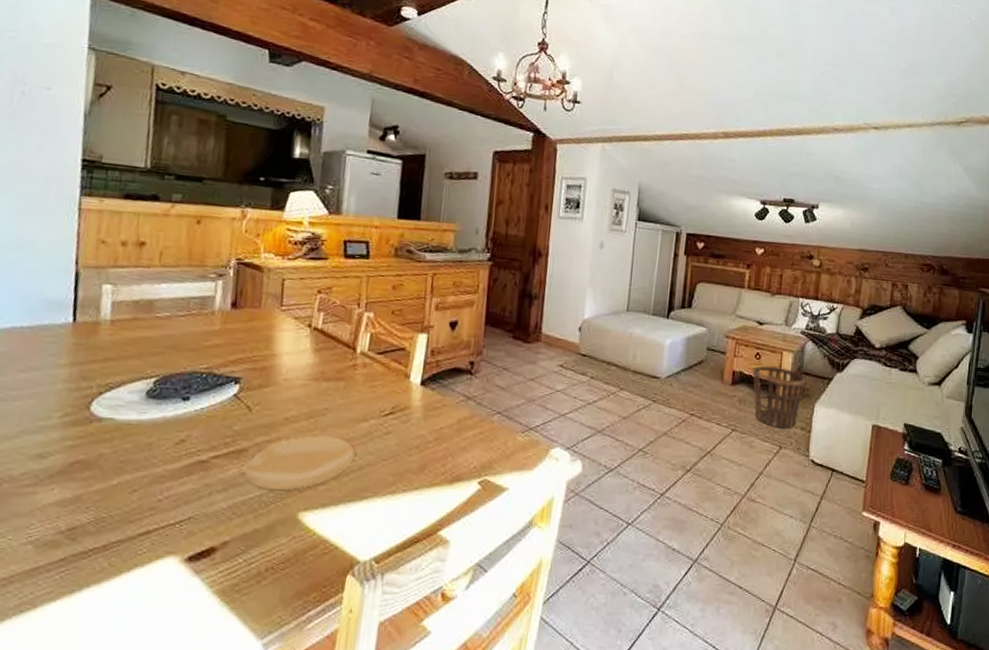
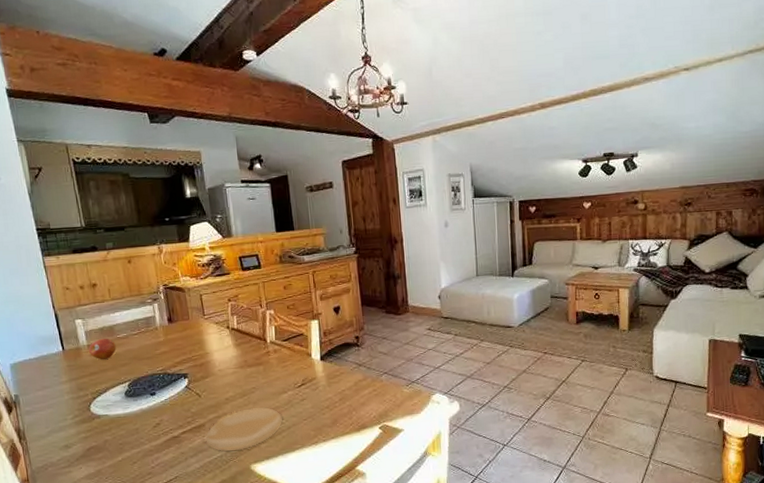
fruit: none [110,314,151,344] -> present [89,338,116,360]
basket: present [752,365,806,429] -> none [594,302,643,354]

